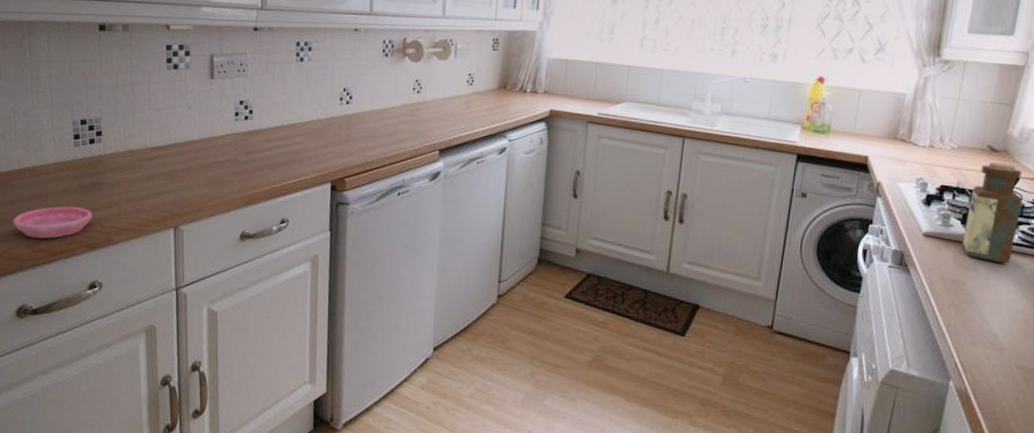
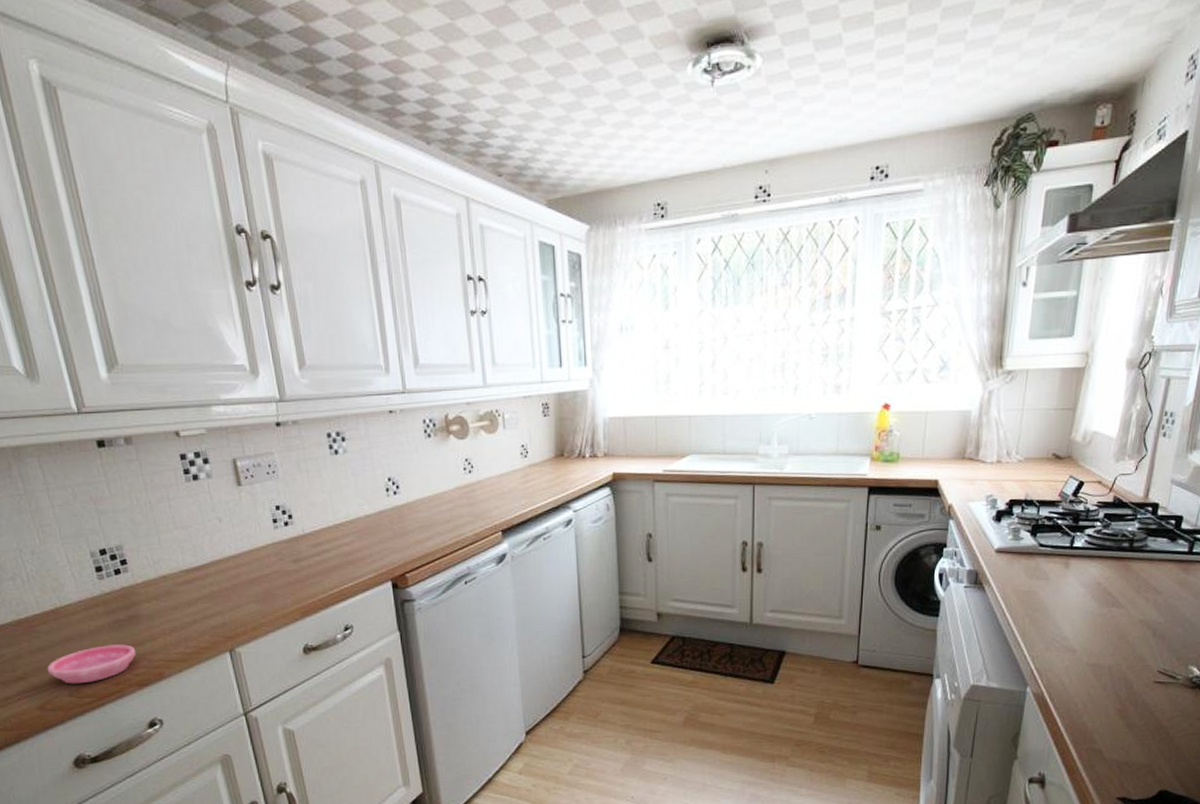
bottle: present [962,162,1023,264] -> none [1032,470,1088,569]

